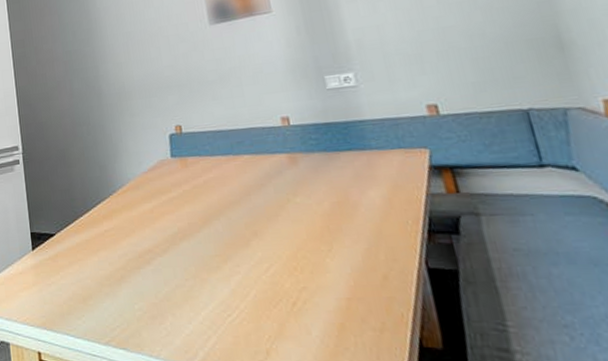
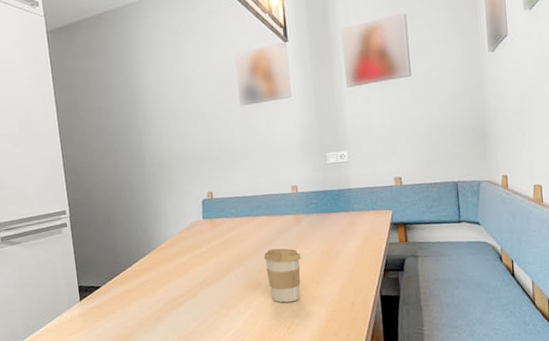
coffee cup: none [251,196,306,269] -> present [264,248,301,303]

